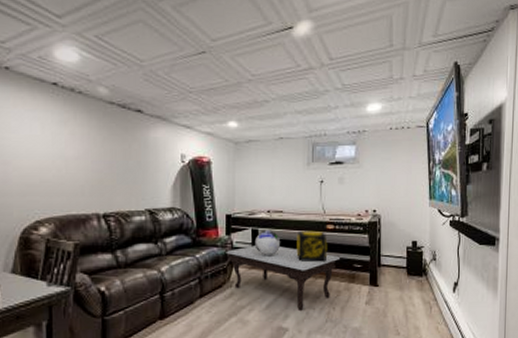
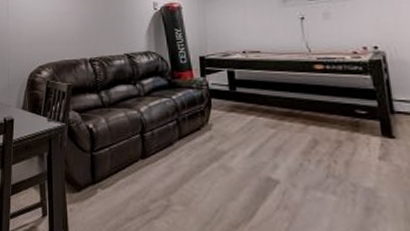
coffee table: present [226,245,340,310] -> none [202,87,336,161]
decorative globe: present [254,230,281,257] -> none [231,71,261,99]
decorative cube: present [296,230,328,262] -> none [278,71,319,107]

